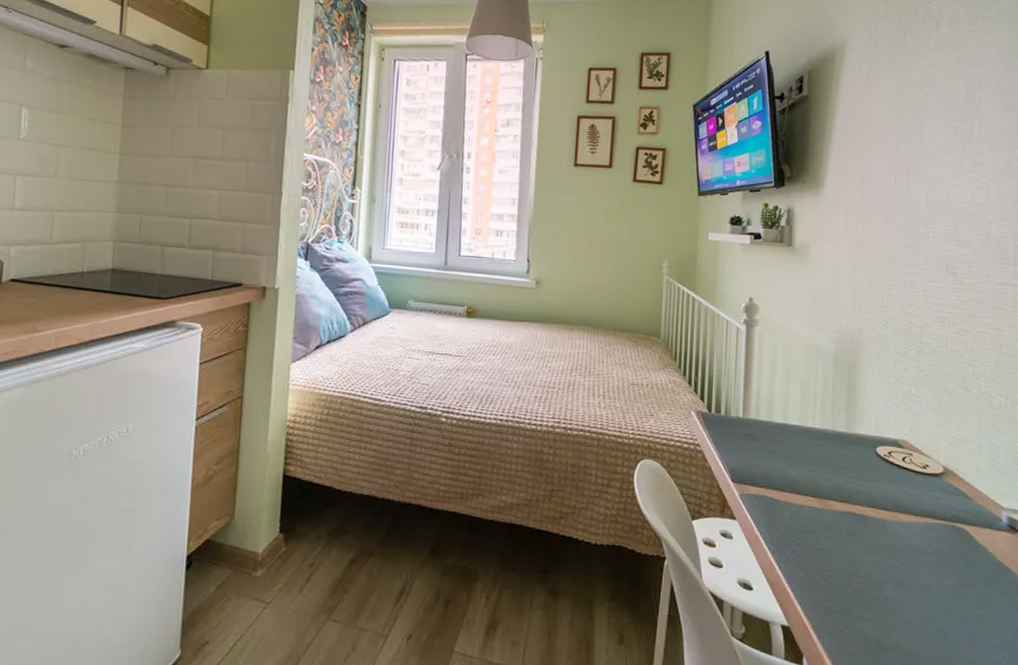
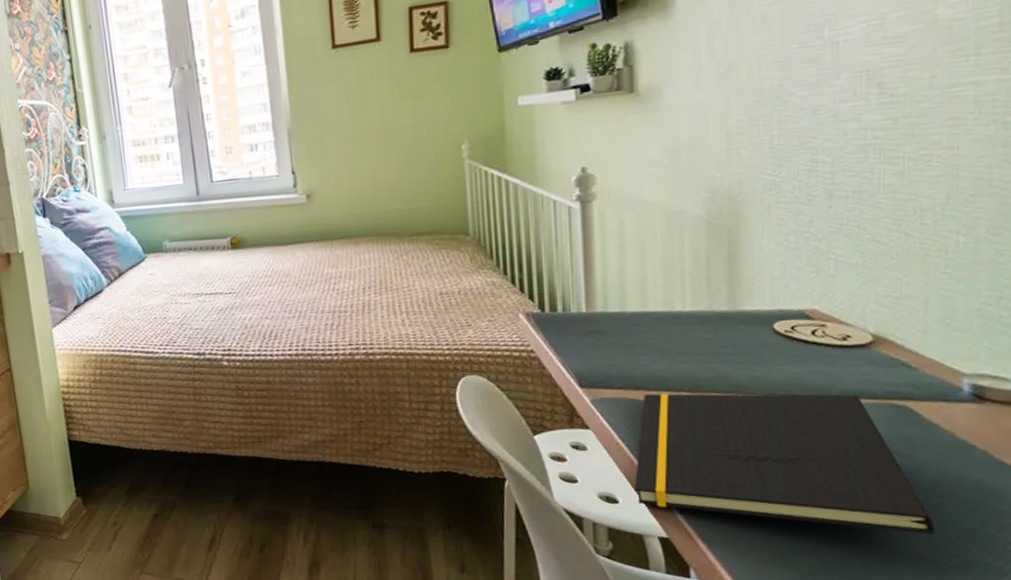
notepad: none [766,495,982,642] -> present [634,393,936,535]

